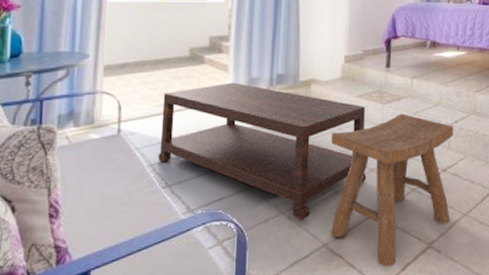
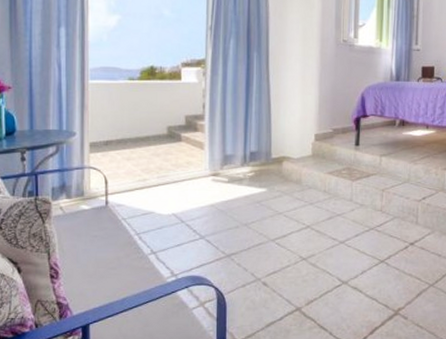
coffee table: present [158,82,367,221] -> none [143,159,337,287]
stool: present [331,114,454,267] -> none [303,190,422,331]

